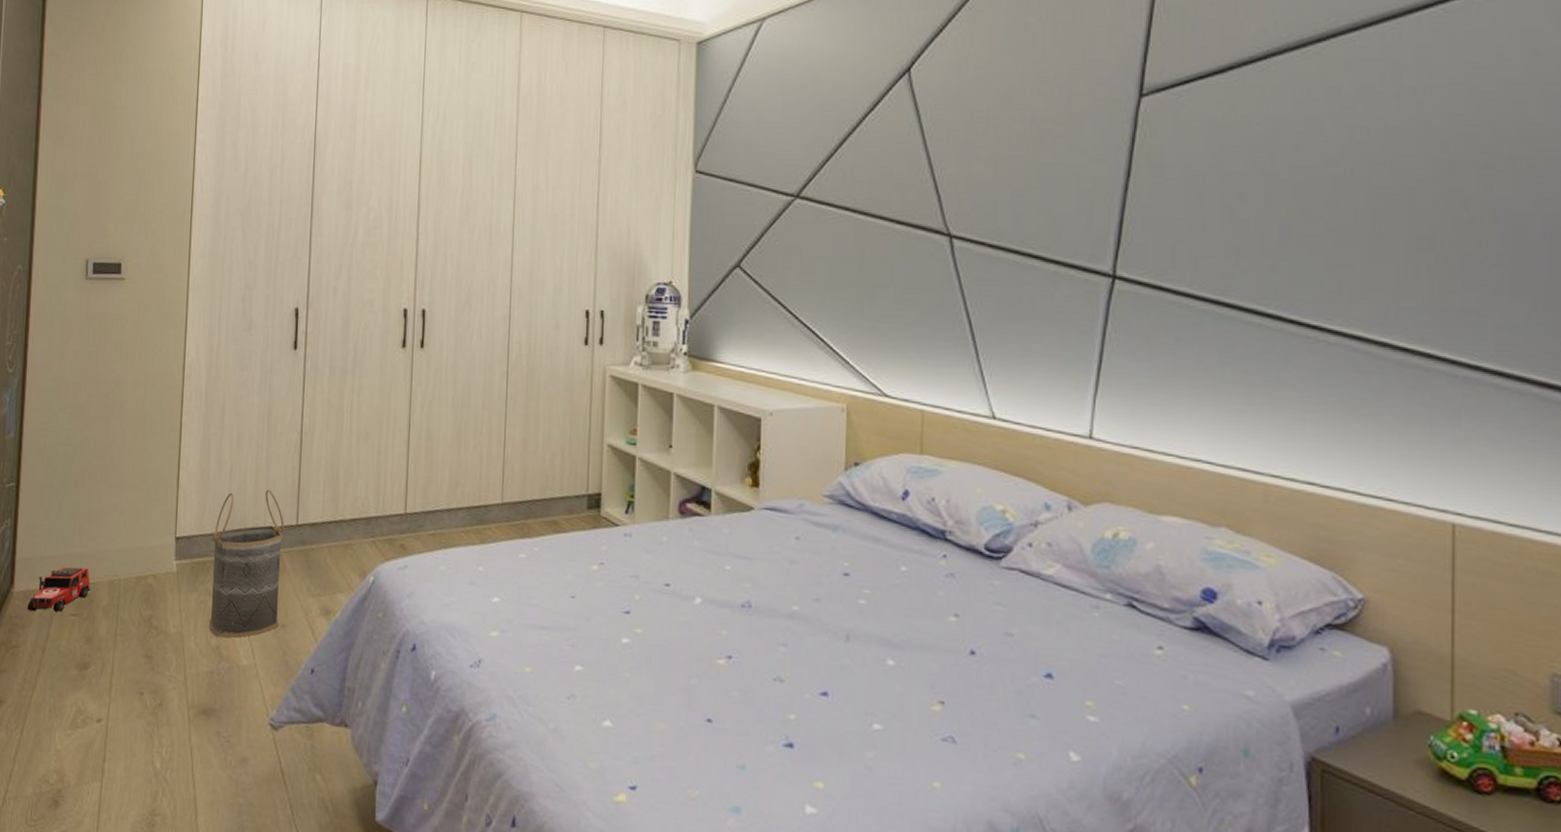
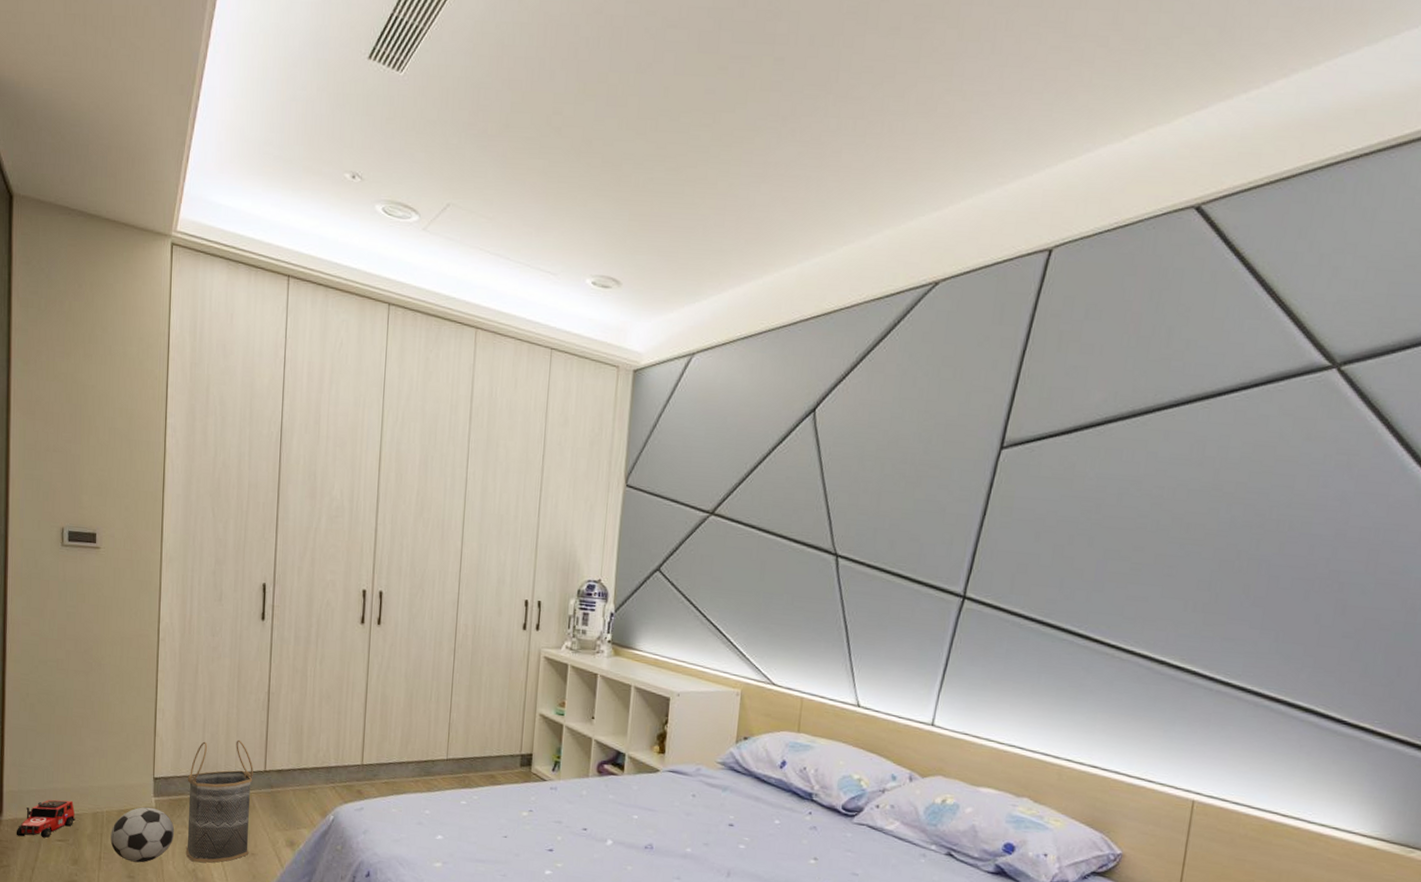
soccer ball: none [127,572,197,640] -> present [110,806,175,863]

